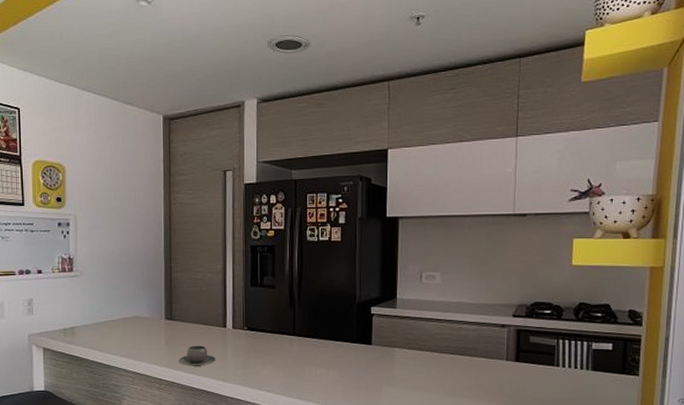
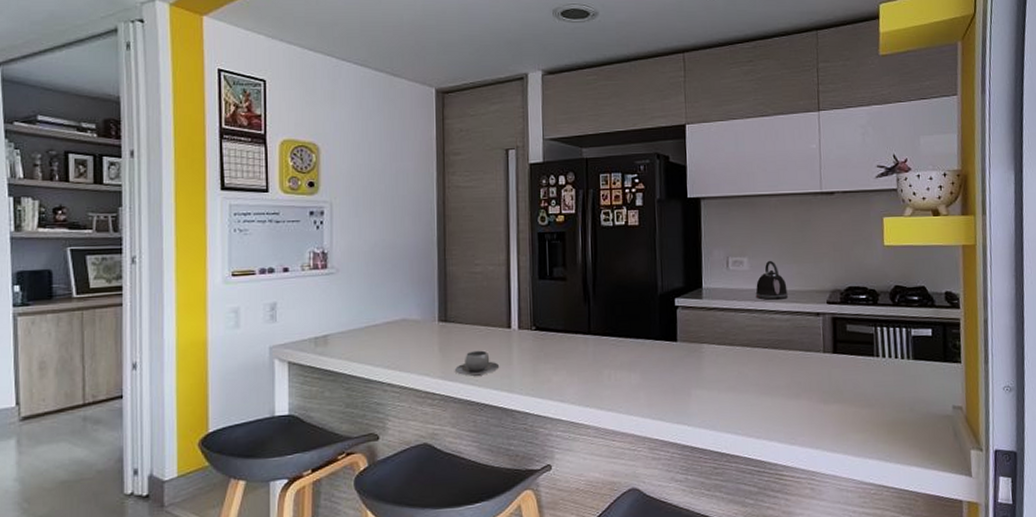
kettle: none [445,275,477,312] -> present [755,260,789,301]

